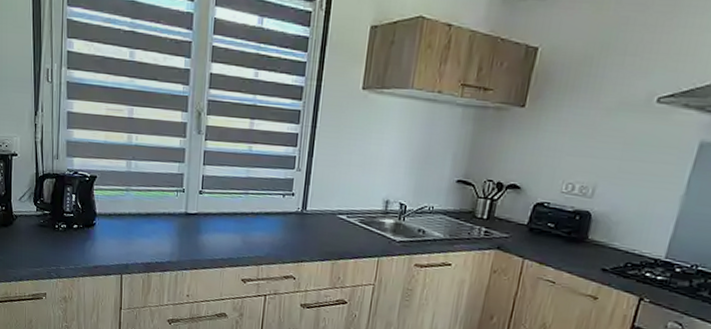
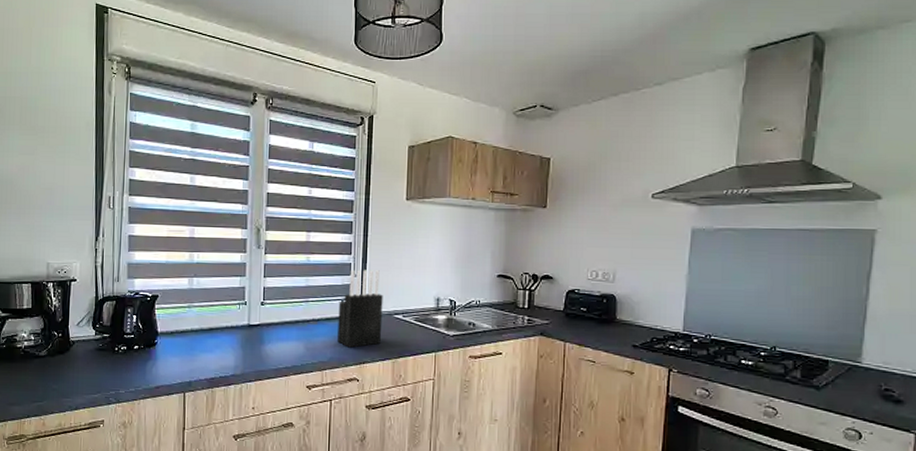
knife block: none [276,163,328,245] -> present [338,269,383,348]

